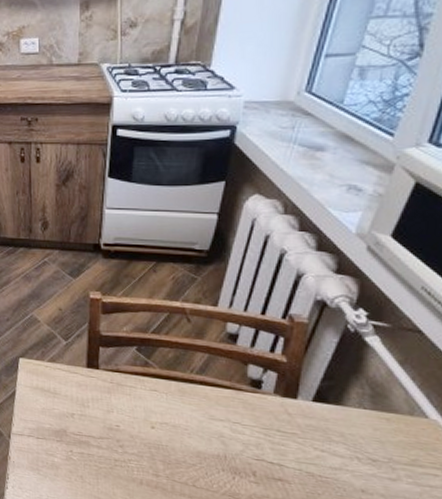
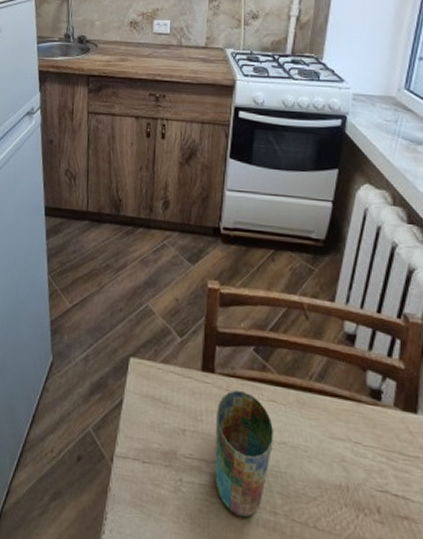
cup: none [102,382,155,478] -> present [215,390,273,517]

